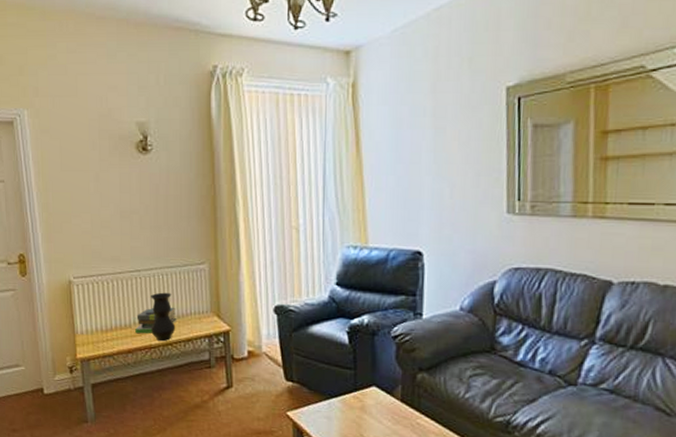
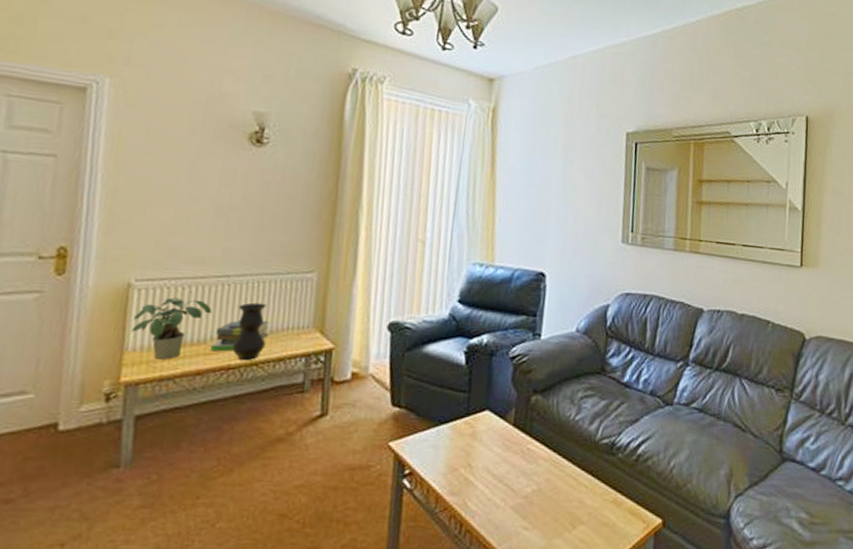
potted plant: none [78,291,131,341] -> present [132,297,212,360]

